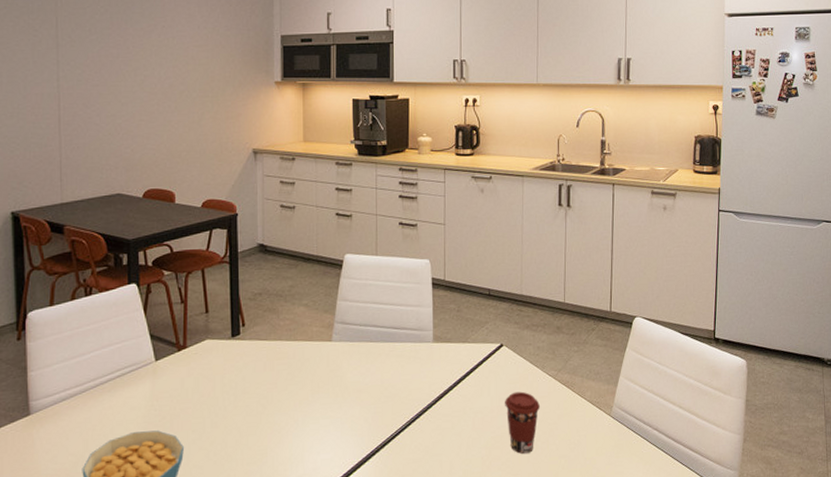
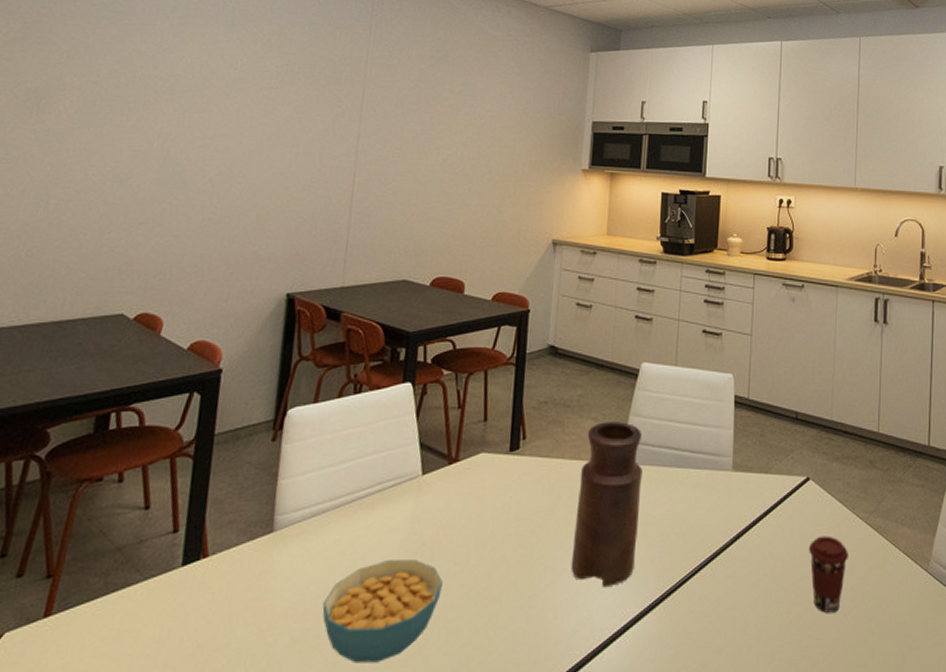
vase: none [295,306,353,443] -> present [571,422,643,586]

